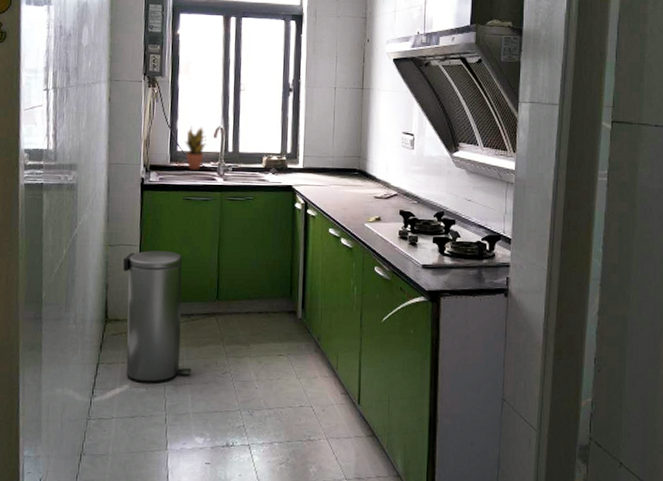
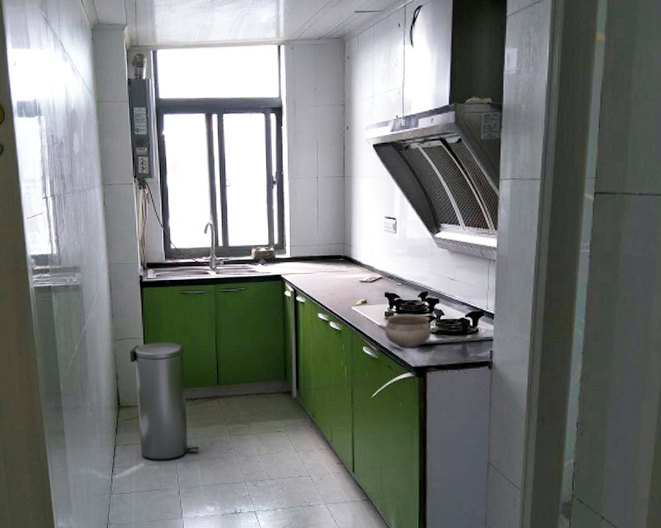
potted plant: present [185,126,207,170] -> none [177,224,198,265]
cooking pot: none [391,233,454,272] -> present [378,313,439,350]

